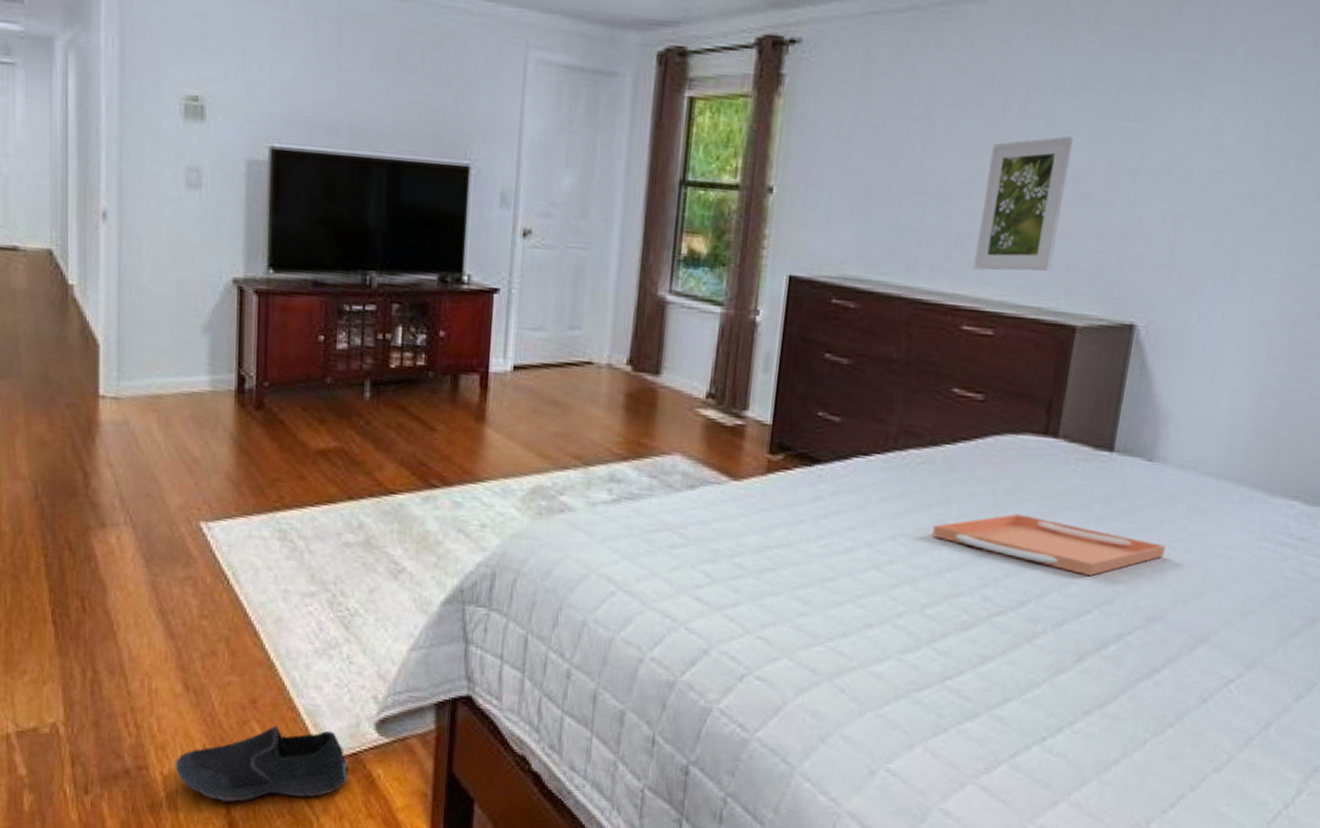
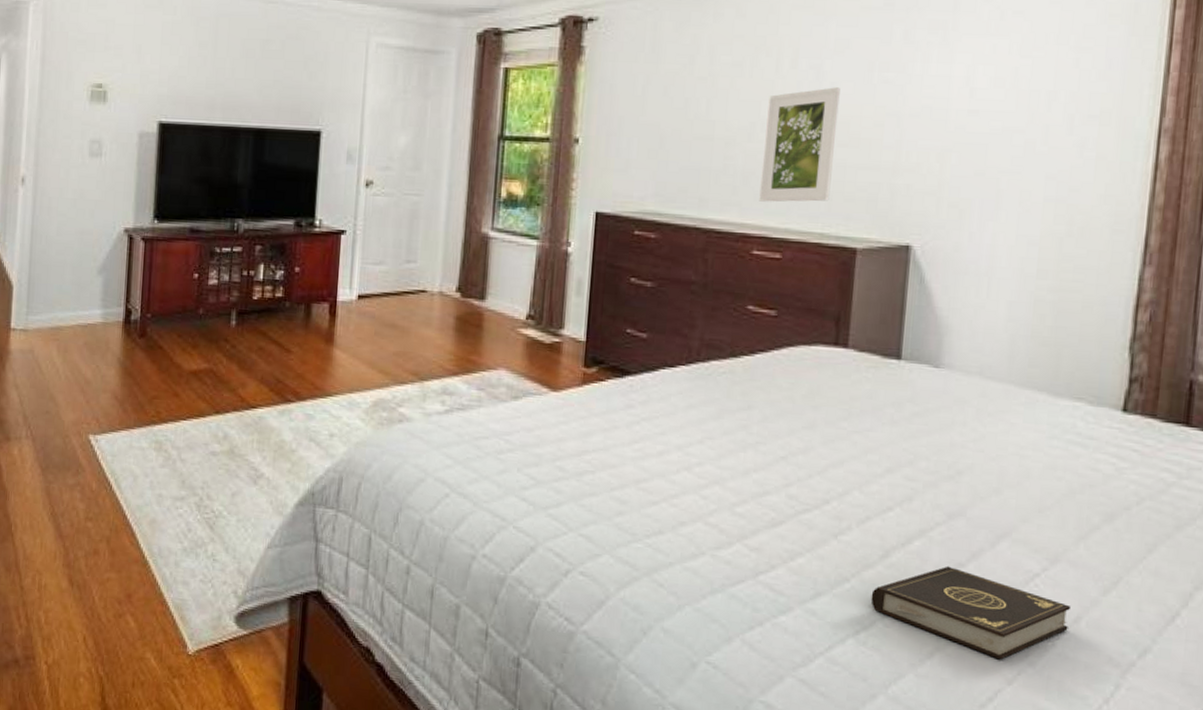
shoe: present [175,726,349,802] -> none [58,618,211,690]
serving tray: present [931,514,1166,576] -> none [736,418,960,475]
book: none [1060,671,1263,766] -> present [870,566,1072,660]

